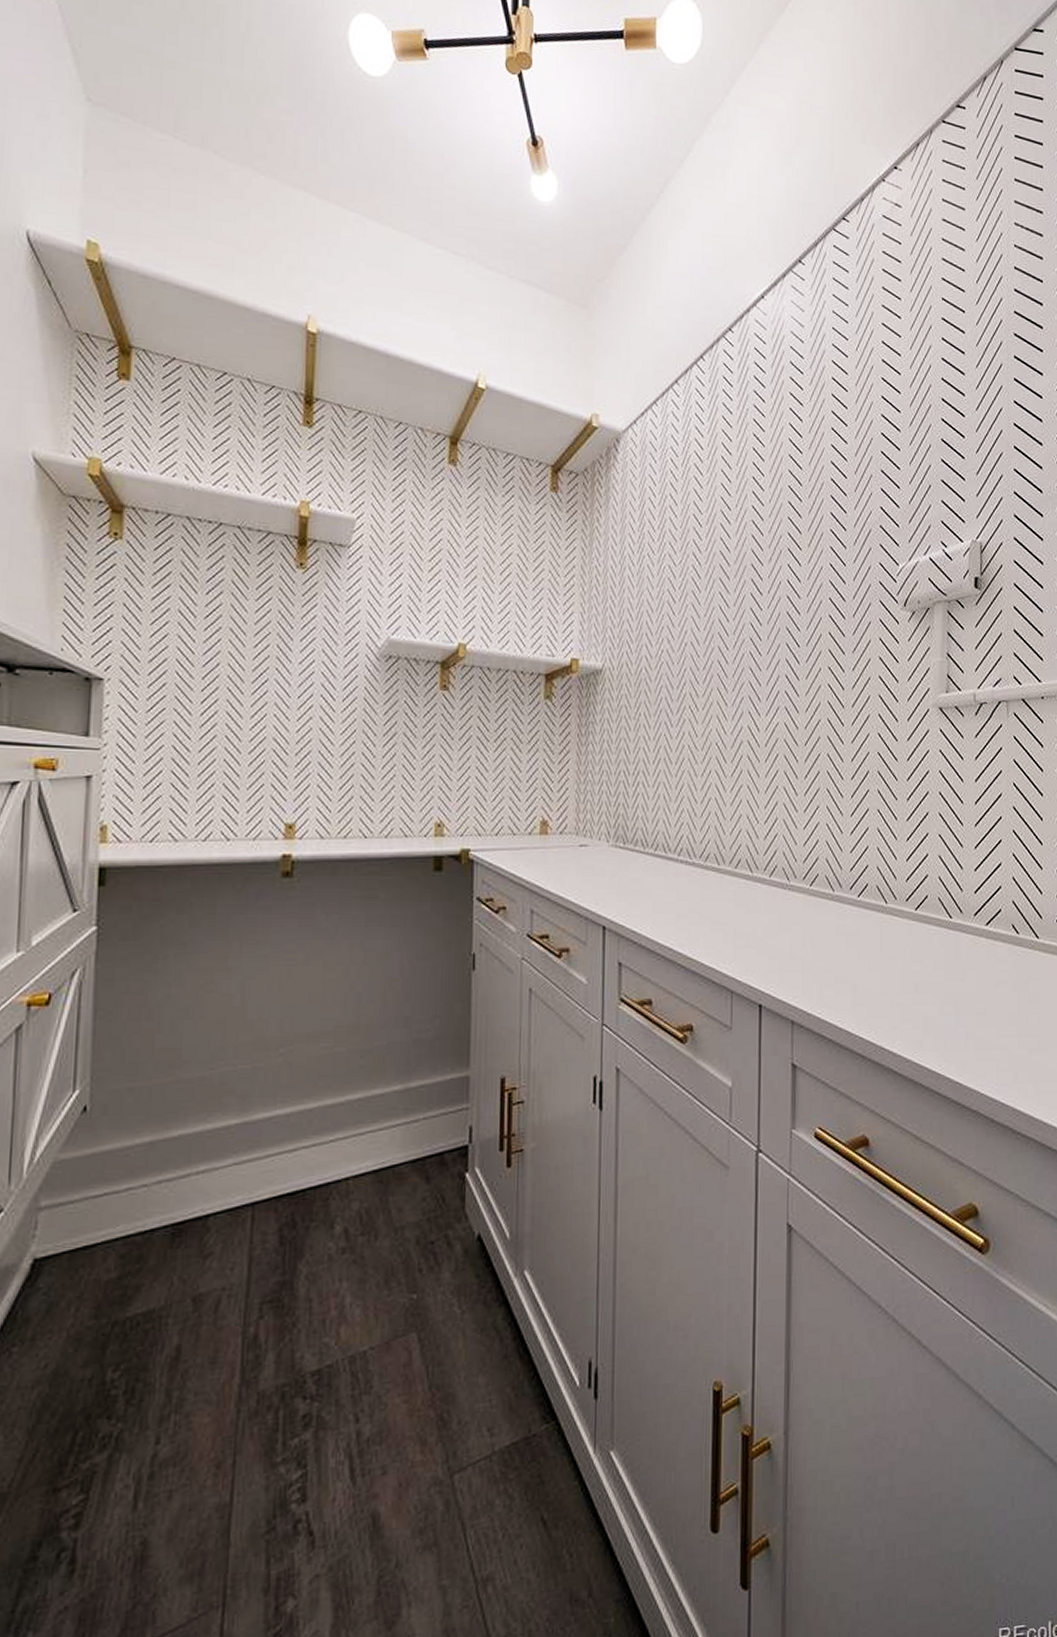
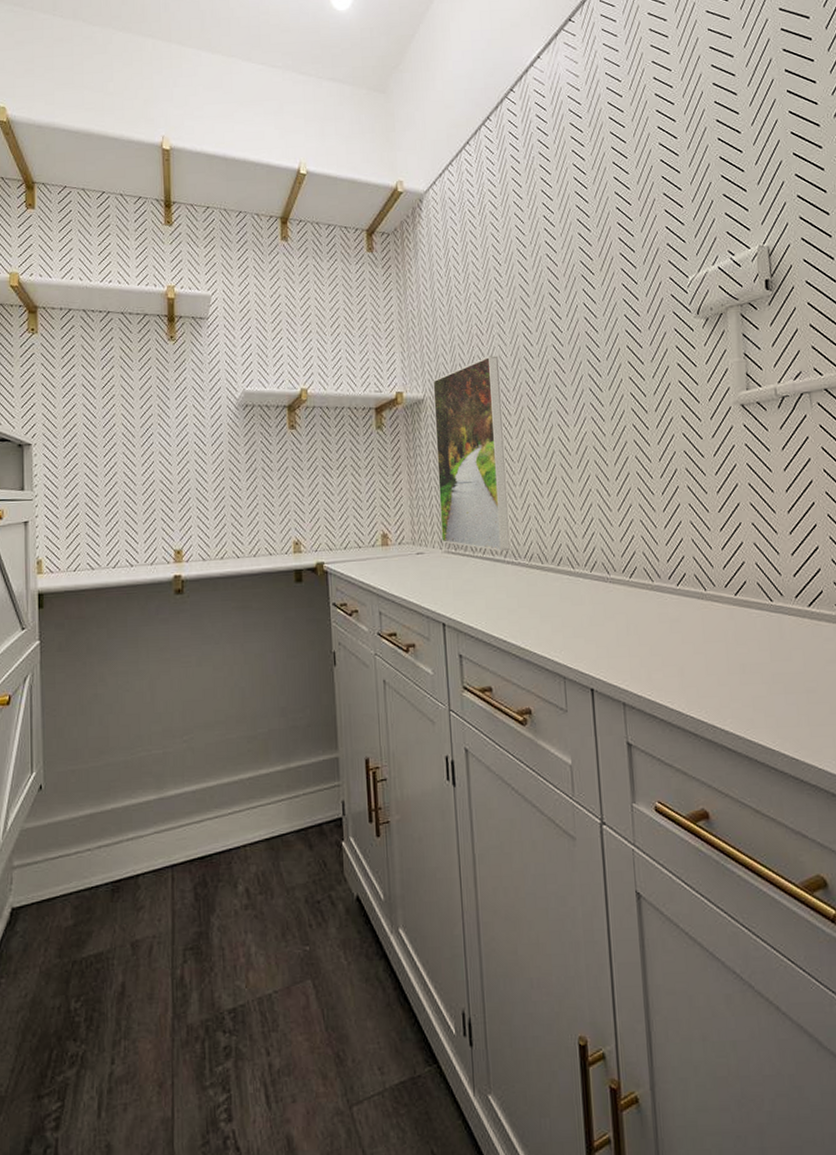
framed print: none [610,628,691,849] -> present [433,355,510,552]

